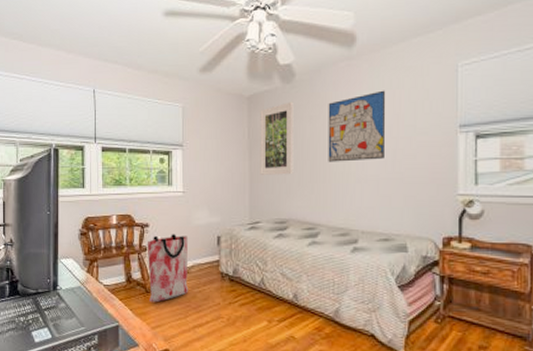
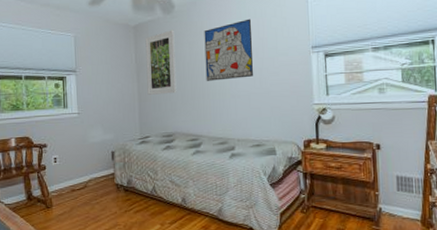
bag: present [148,234,189,303] -> none [46,152,87,217]

